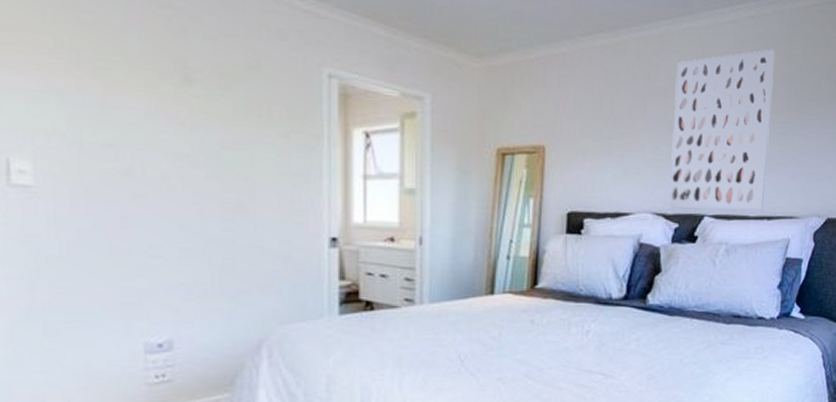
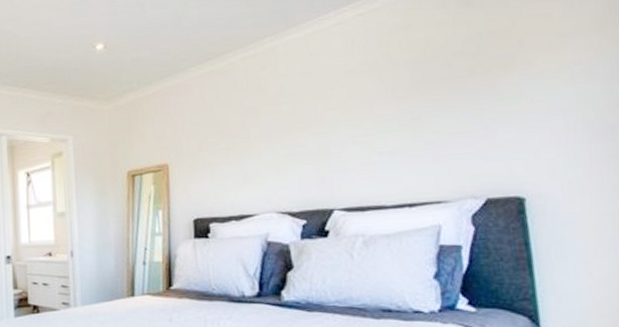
wall art: present [669,49,776,212] -> none [285,39,403,206]

